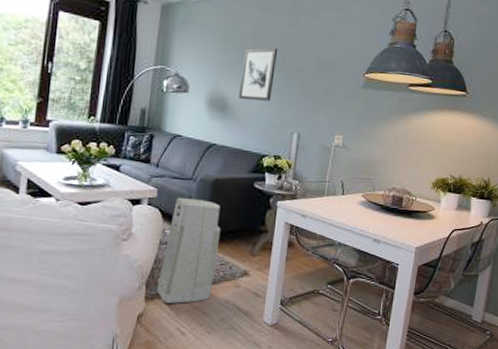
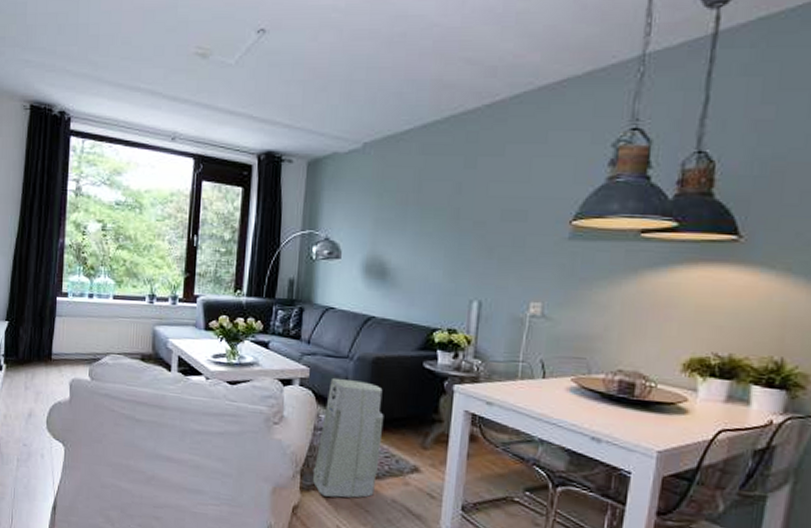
wall art: present [239,47,278,102] -> none [401,197,449,264]

